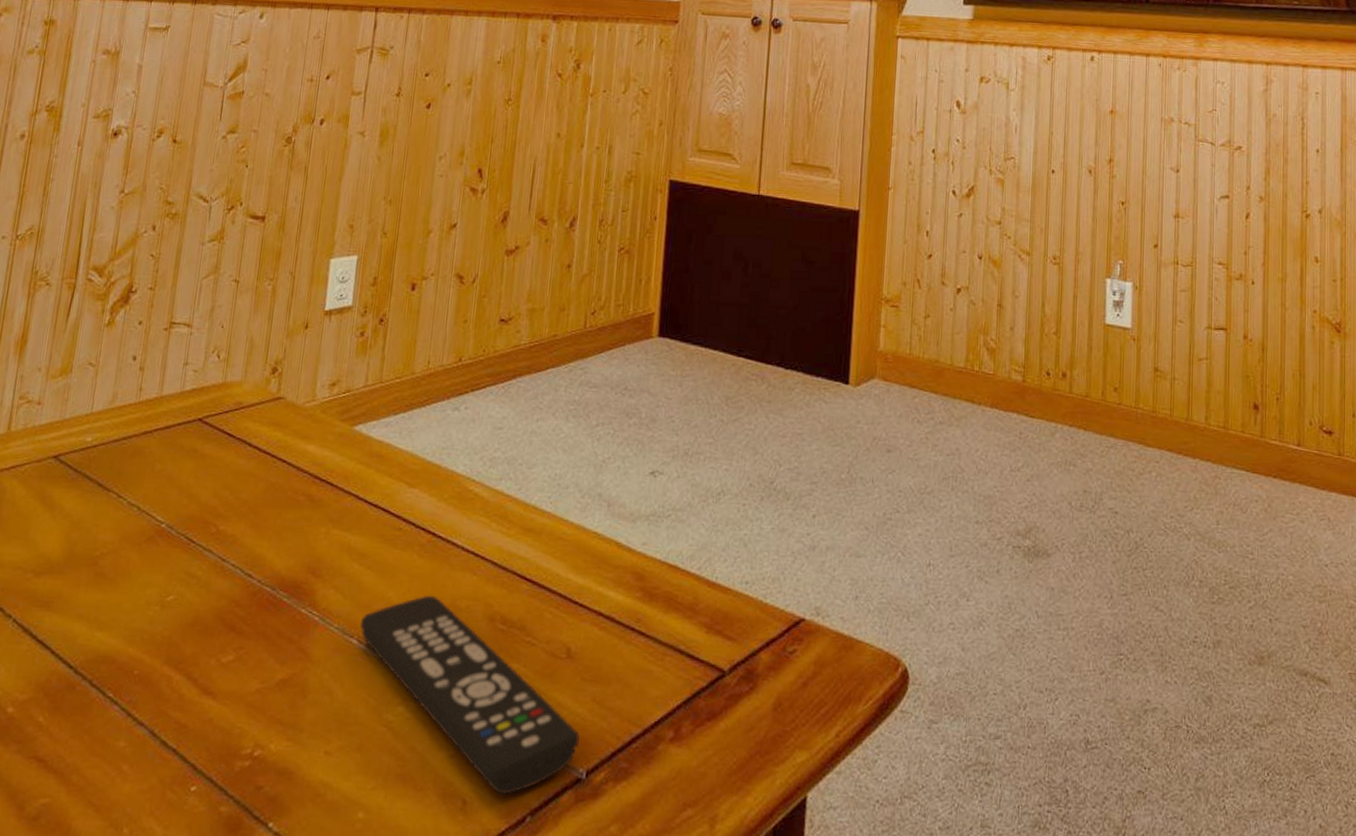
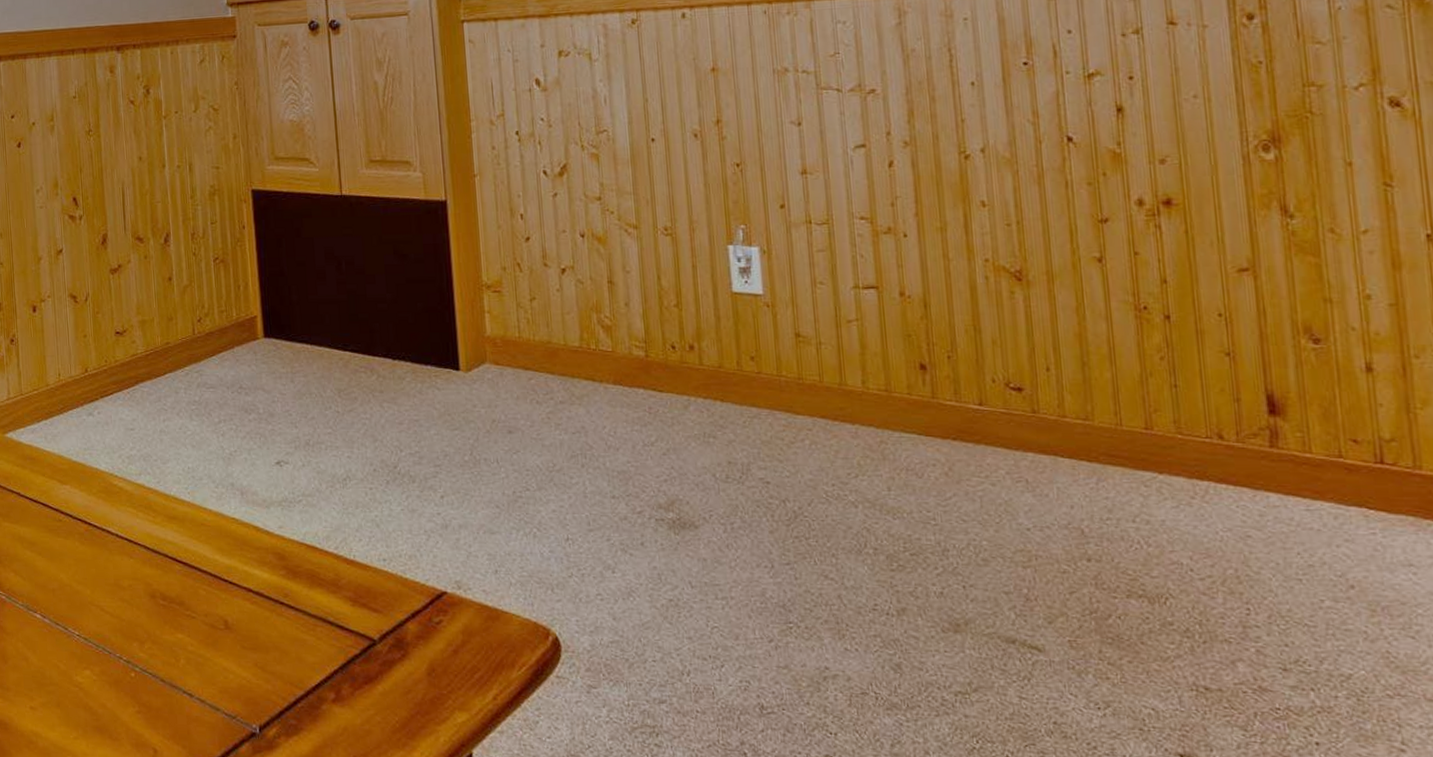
remote control: present [359,595,580,795] -> none [40,576,249,746]

